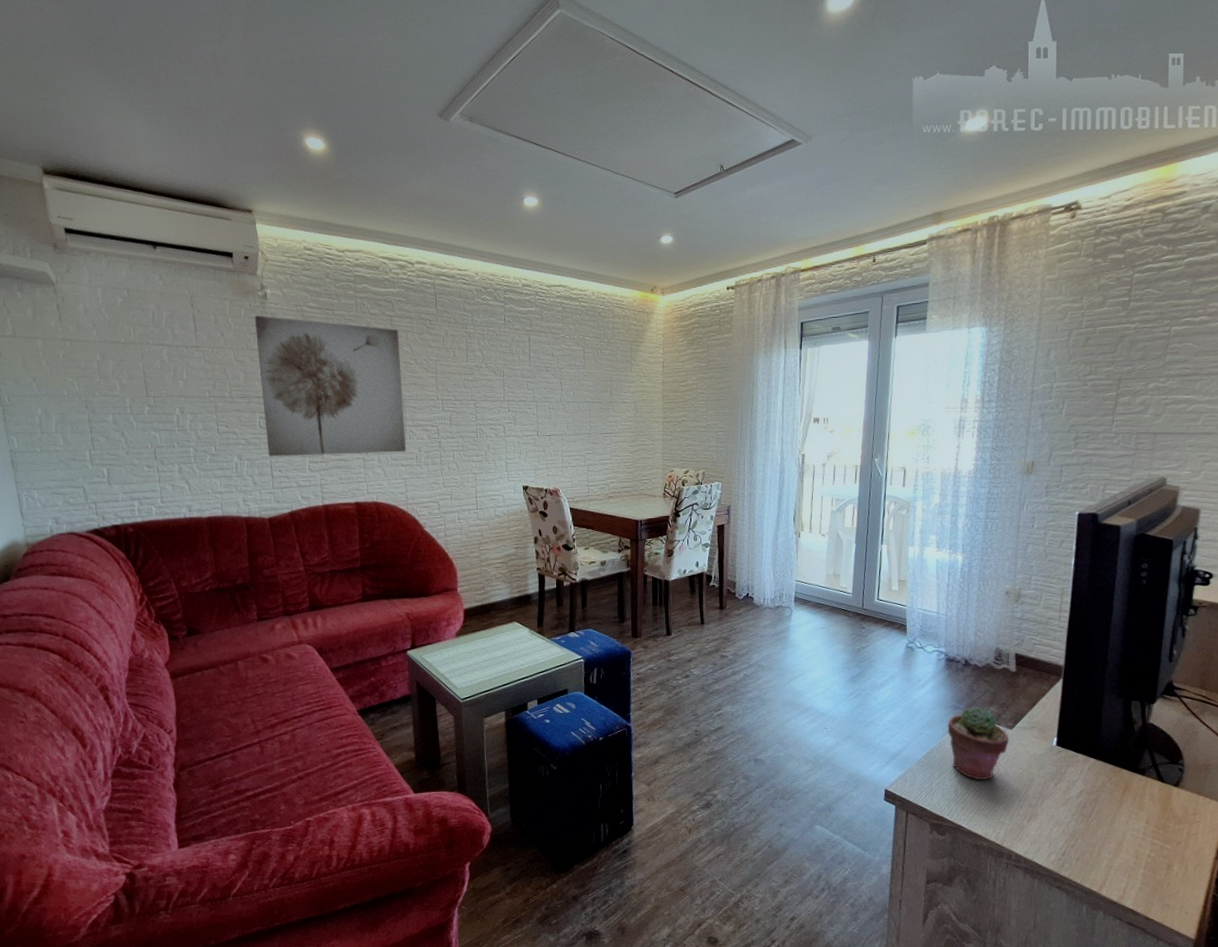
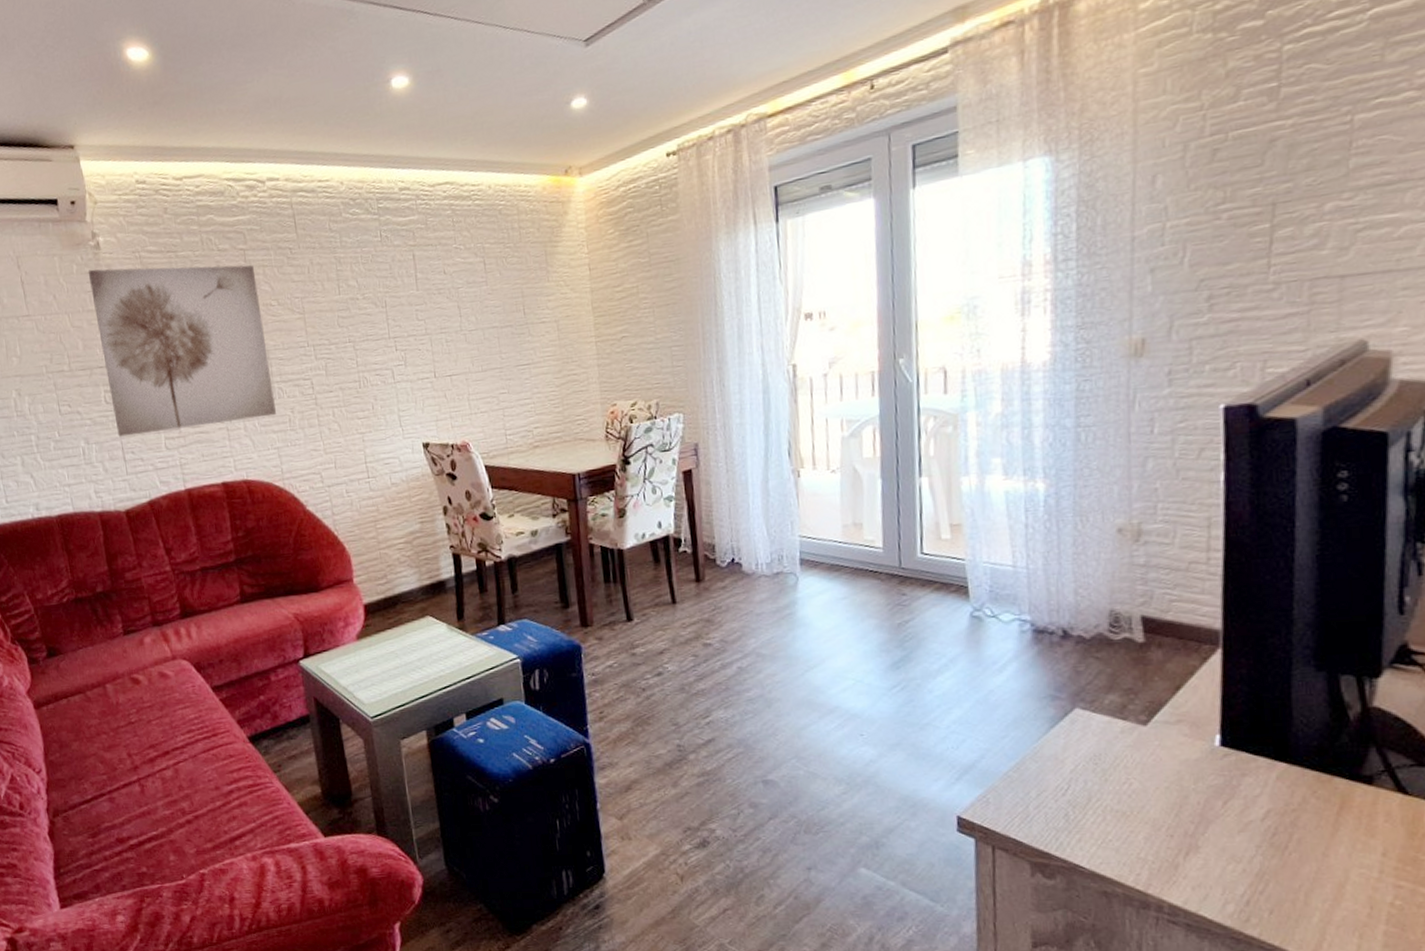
potted succulent: present [947,707,1009,780] -> none [1043,695,1143,800]

